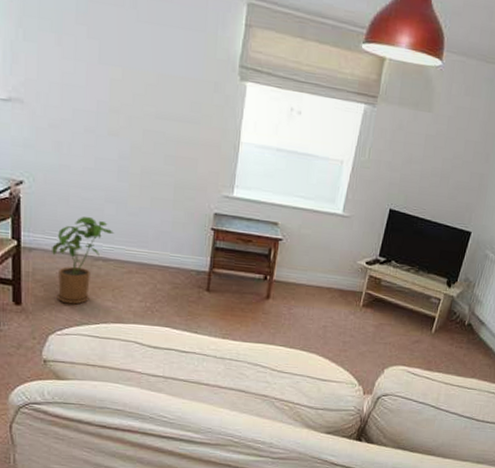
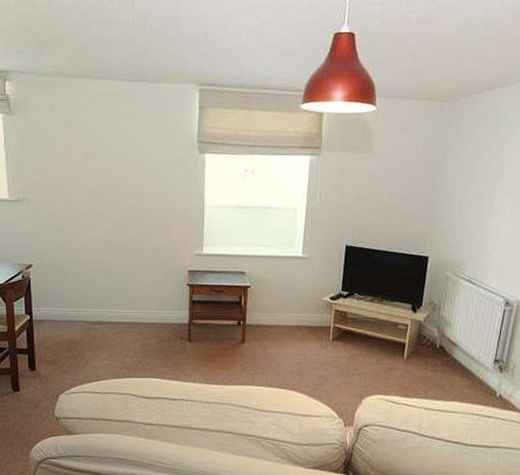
house plant: present [52,216,115,305] -> none [57,287,107,366]

